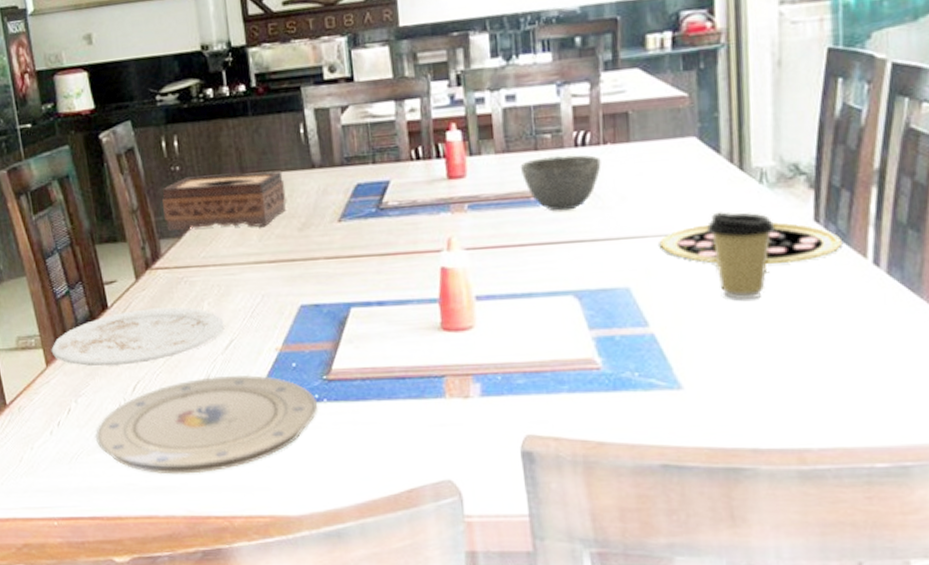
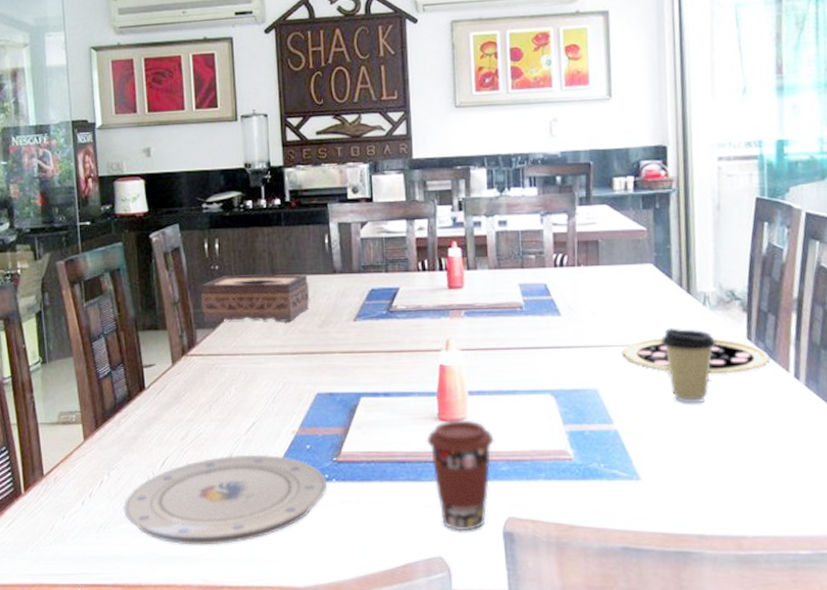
plate: present [51,306,225,367] -> none [90,390,249,443]
coffee cup: none [428,328,509,452] -> present [426,420,495,532]
bowl: present [520,155,601,211] -> none [509,274,576,321]

